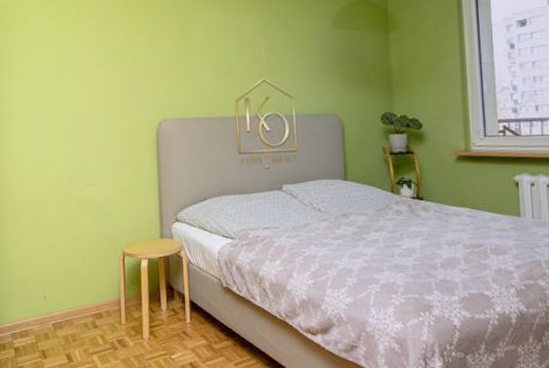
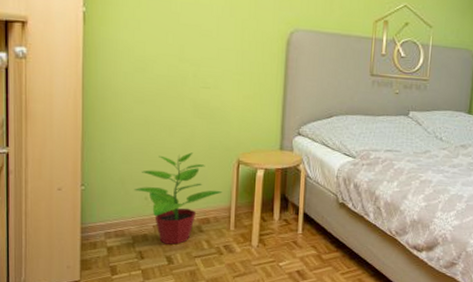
potted plant: none [33,249,112,342] -> present [134,152,223,245]

